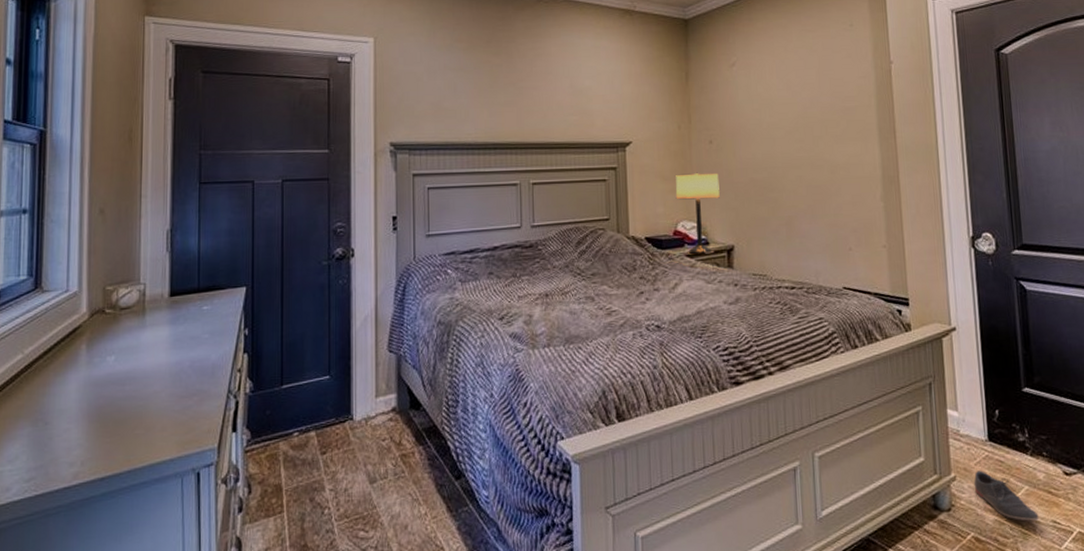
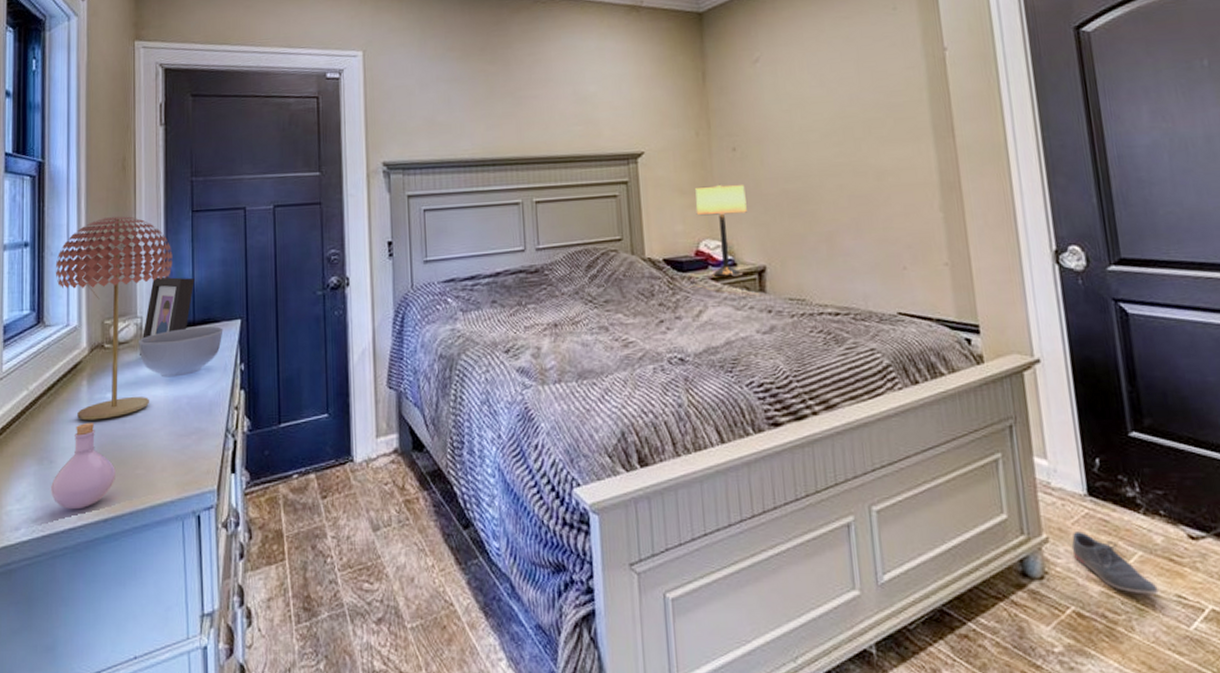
perfume bottle: none [44,385,114,470] -> present [50,423,116,510]
table lamp: none [55,185,179,383] -> present [55,216,173,421]
picture frame: none [141,245,200,322] -> present [139,277,195,357]
bowl: none [141,293,228,342] -> present [139,326,223,378]

